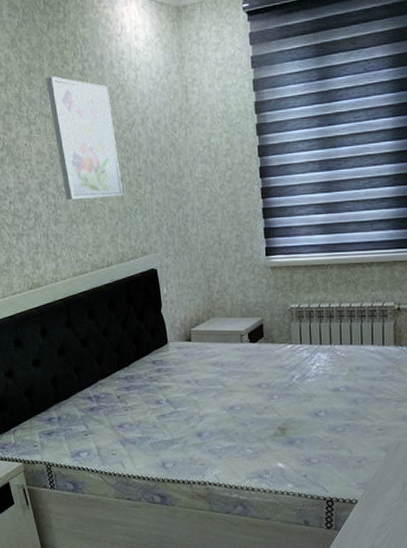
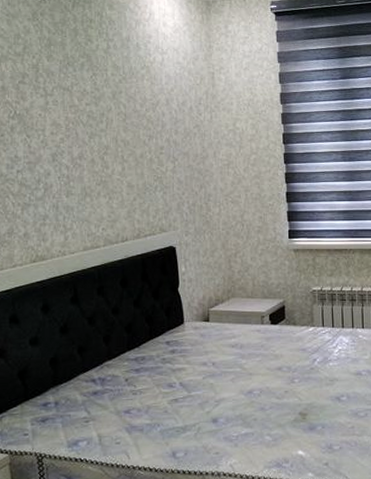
wall art: present [46,76,124,201] -> none [67,51,144,173]

